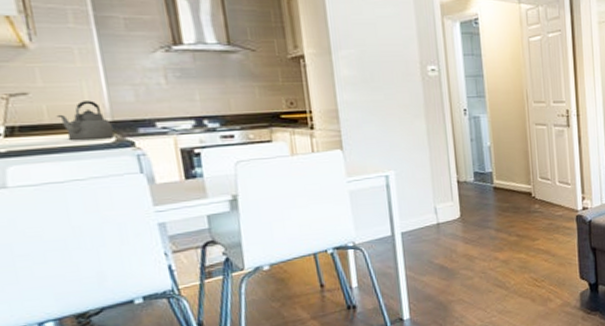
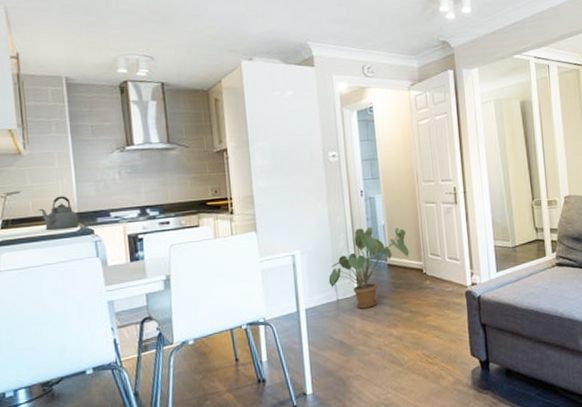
house plant: none [427,147,518,233] -> present [328,226,410,309]

